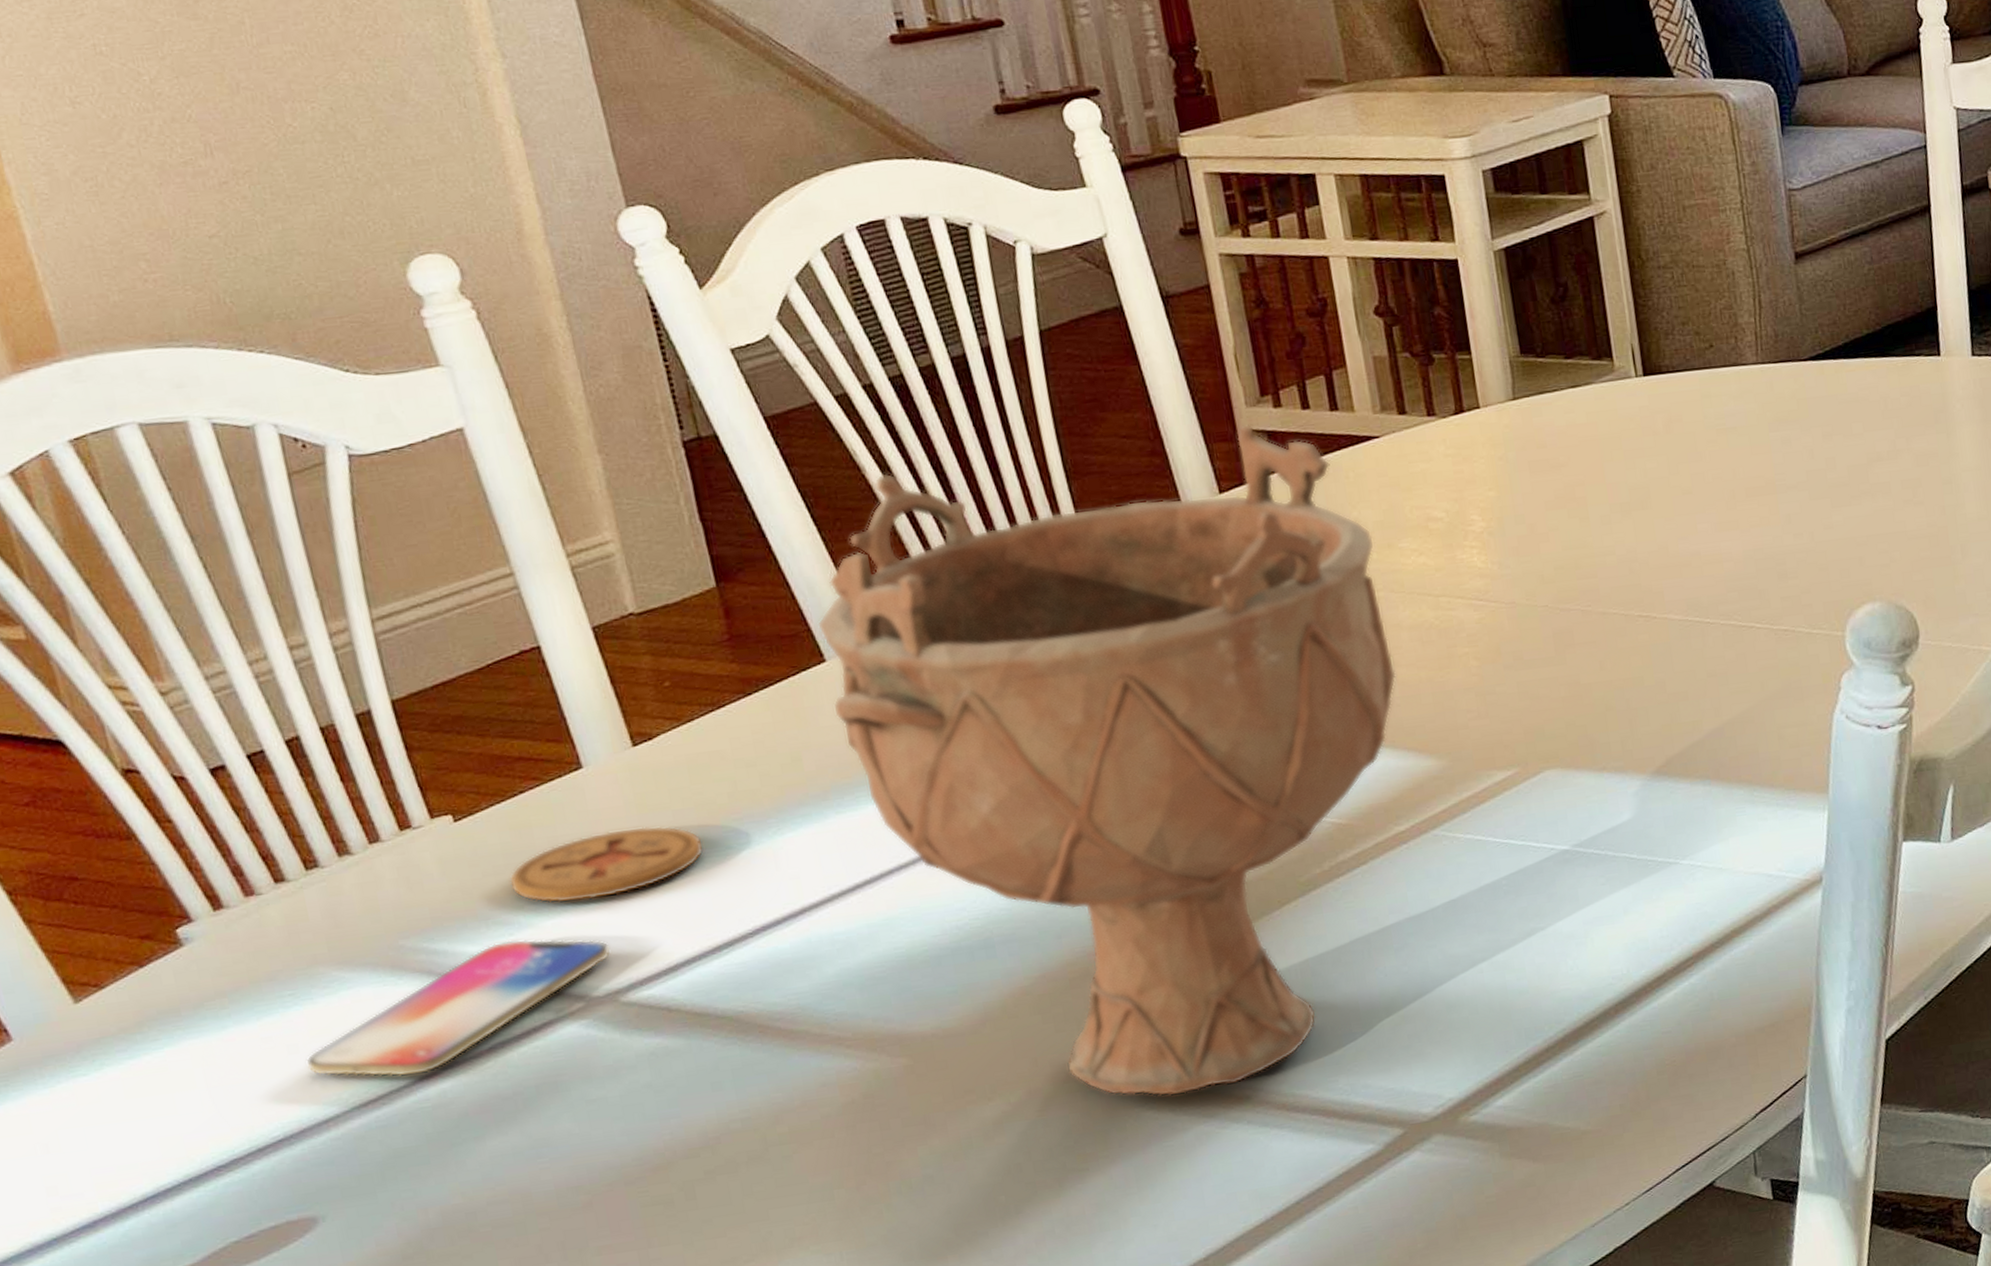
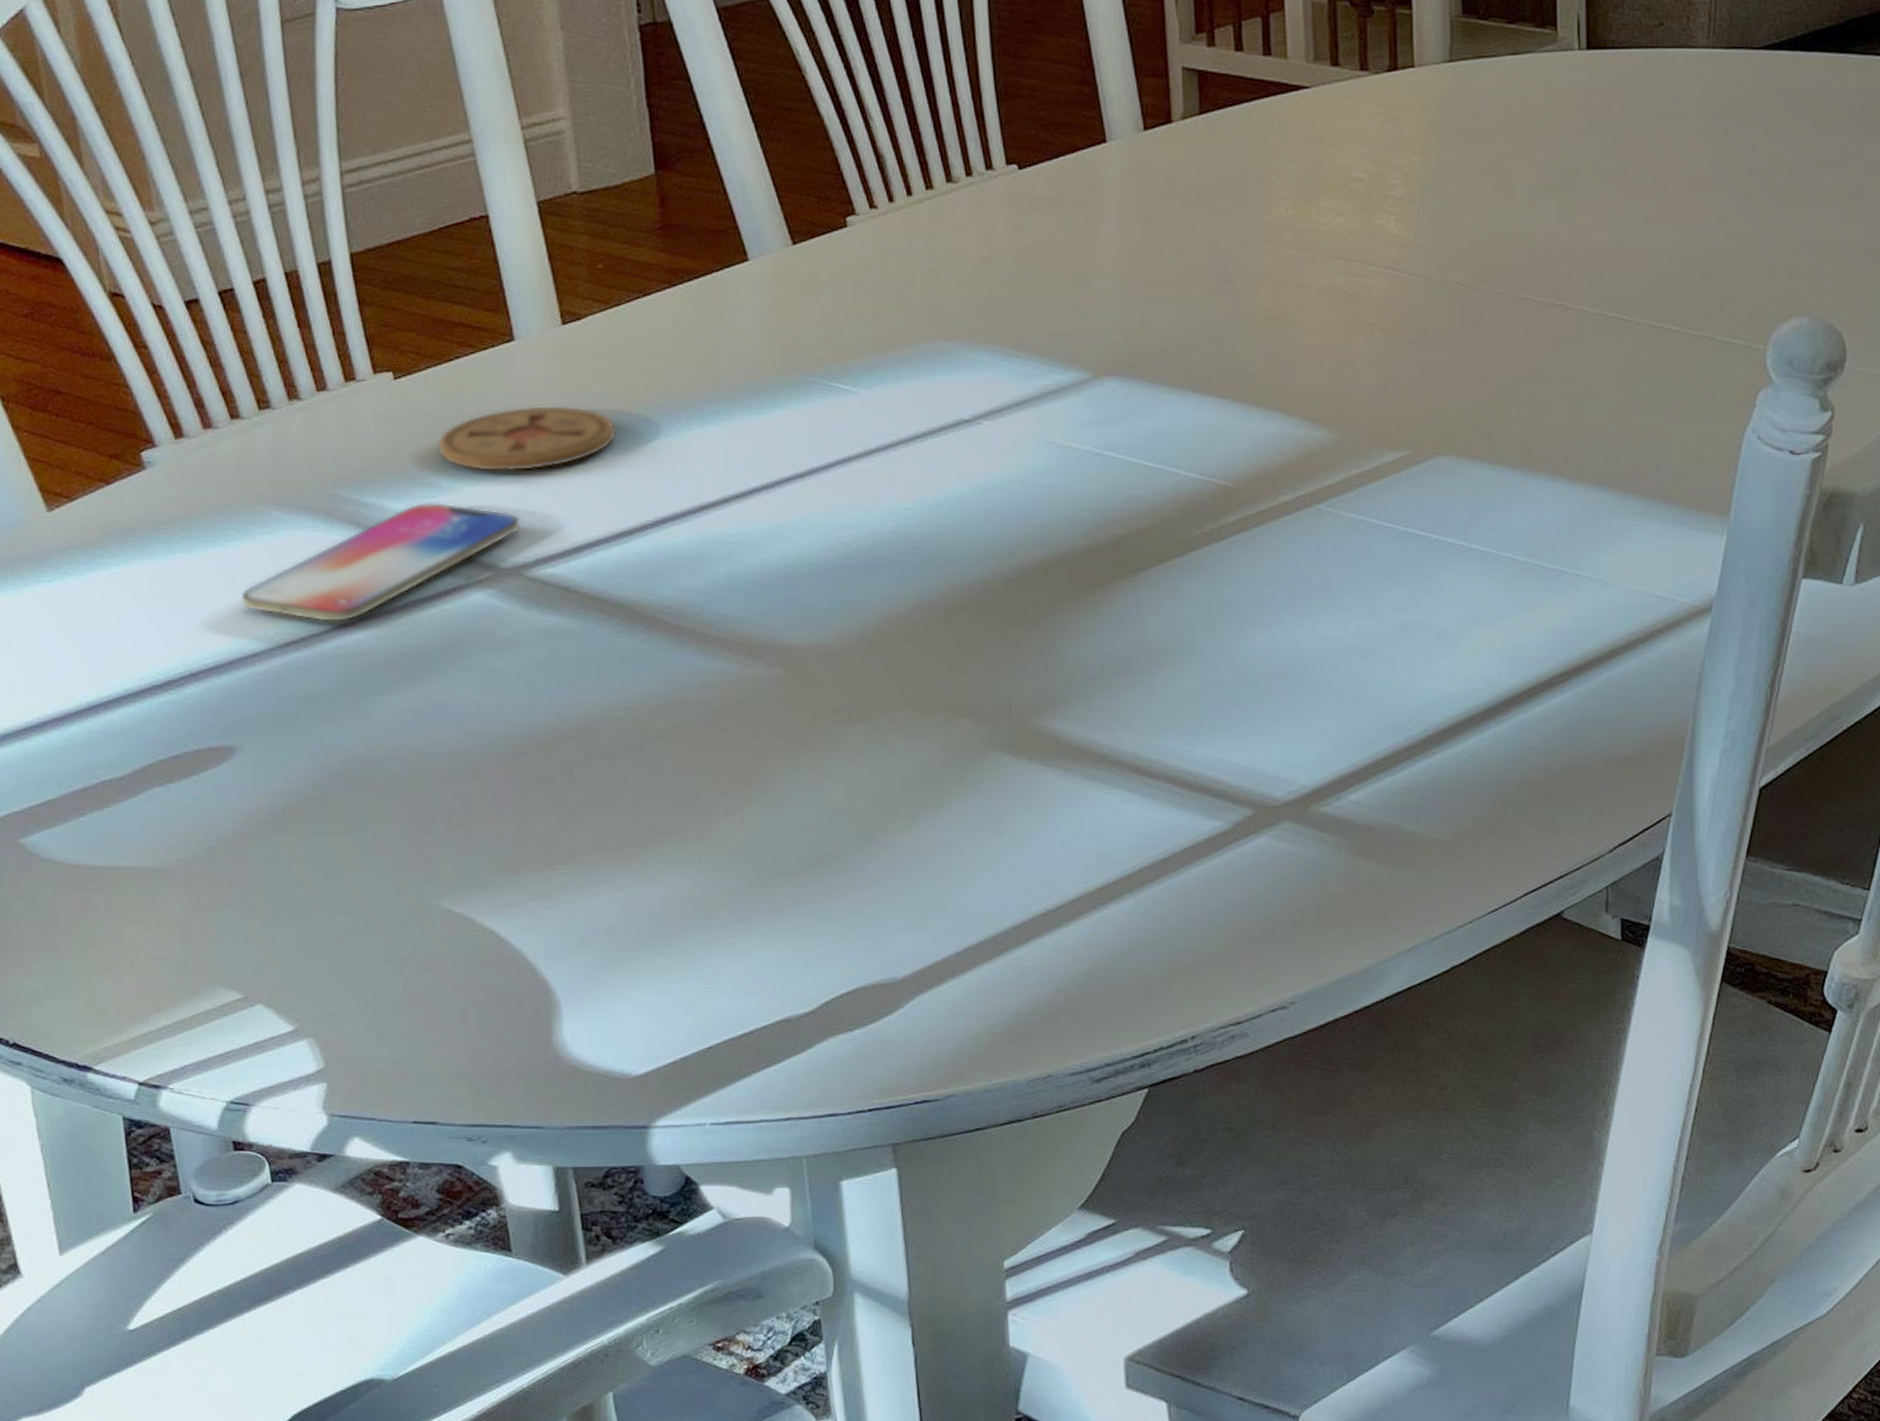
decorative bowl: present [818,425,1397,1097] -> none [745,62,1299,744]

